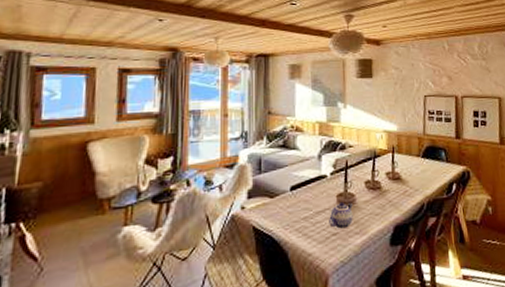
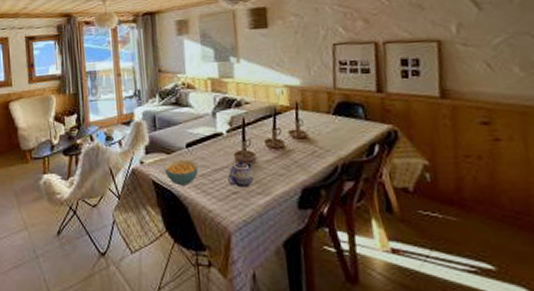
cereal bowl: none [266,203,301,230] -> present [164,159,199,186]

